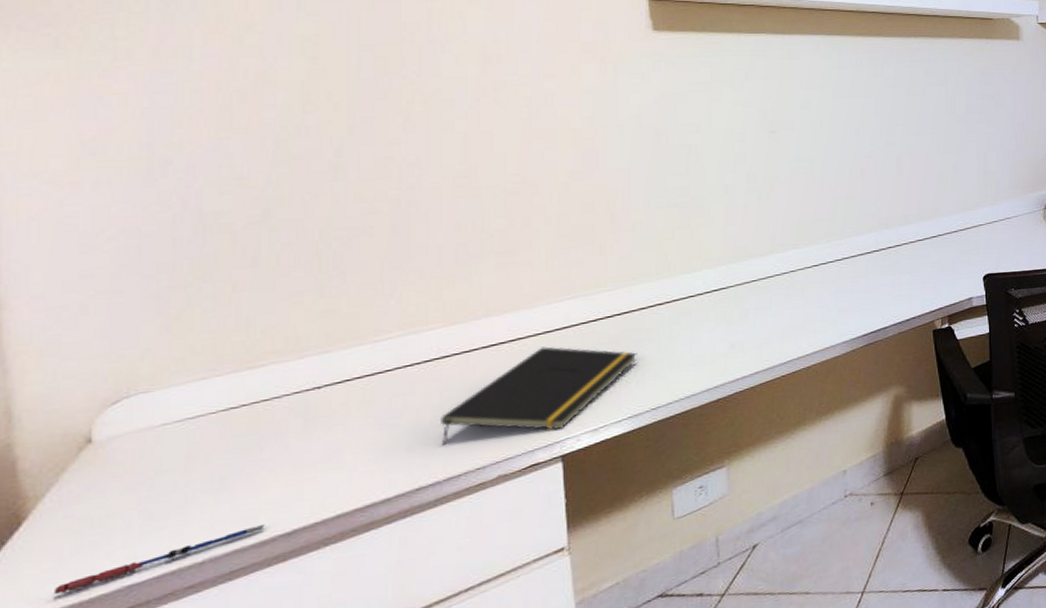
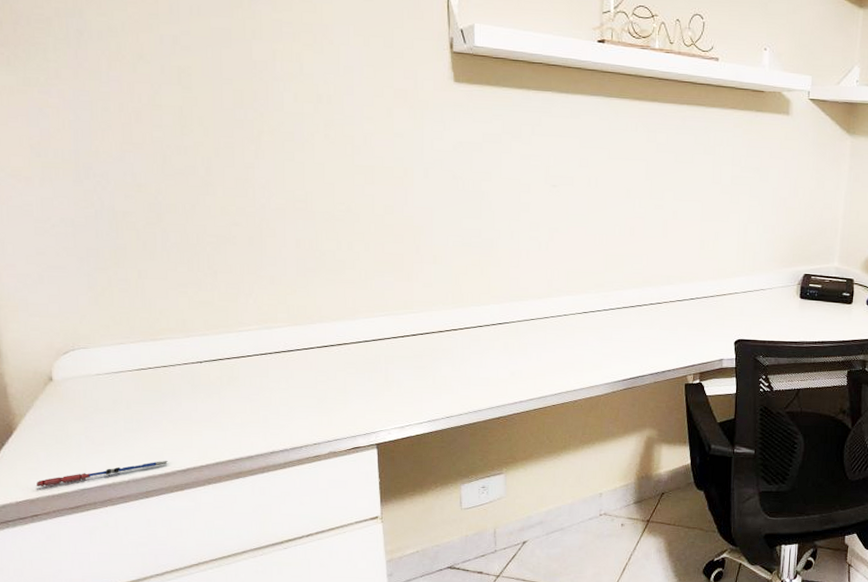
notepad: present [439,346,637,445] -> none [286,353,436,422]

